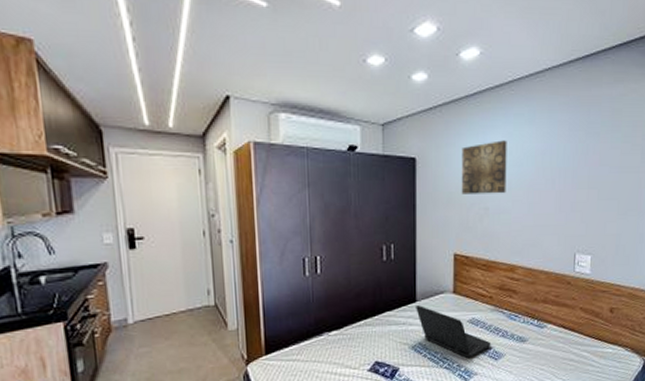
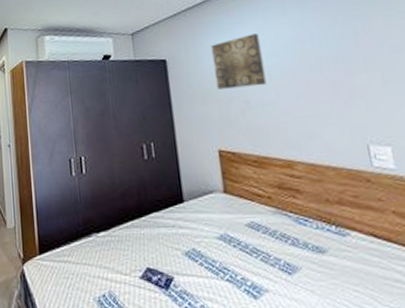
laptop: present [416,305,491,359] -> none [184,206,280,271]

